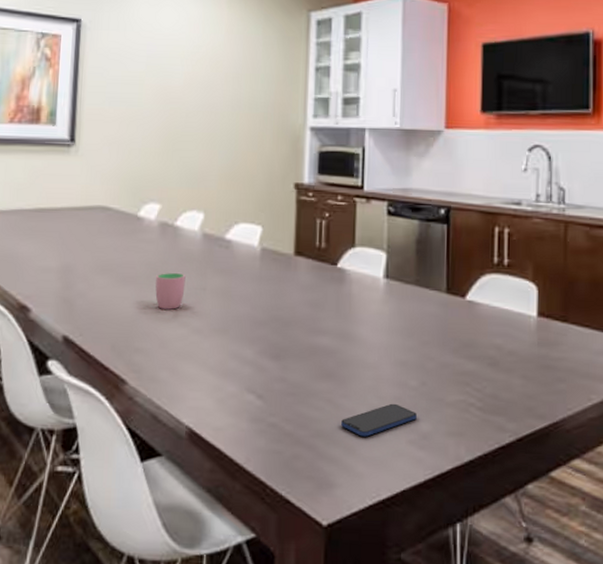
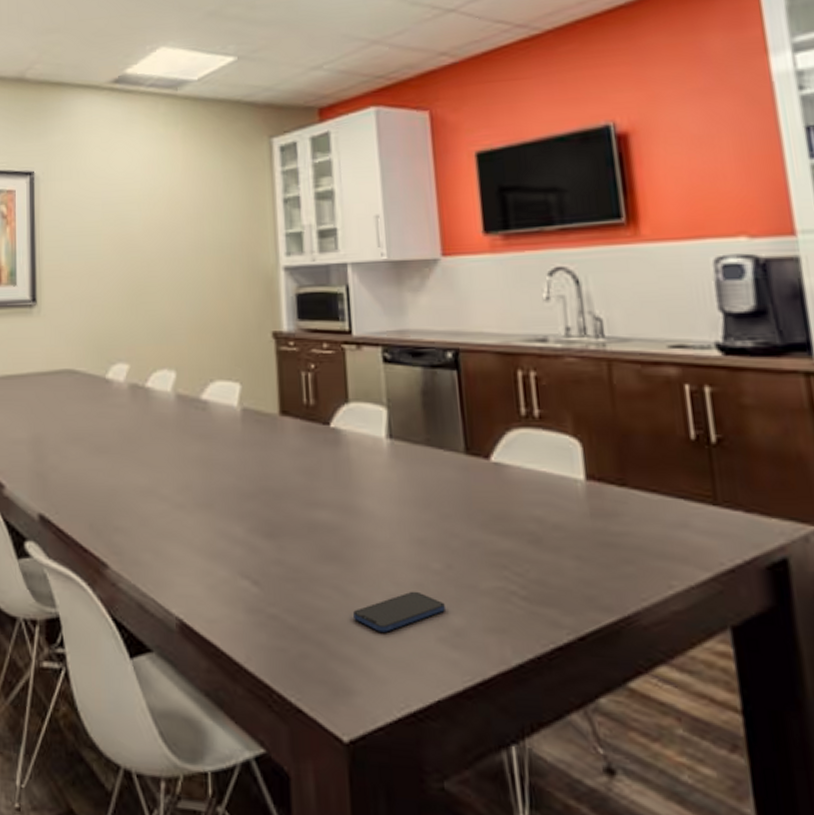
cup: present [155,272,186,310] -> none [130,439,162,482]

